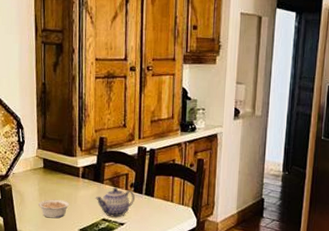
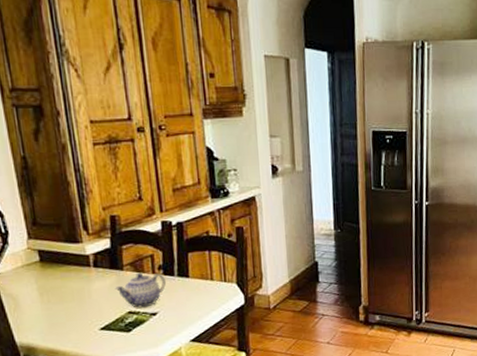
legume: present [39,199,69,219] -> none [40,296,82,321]

